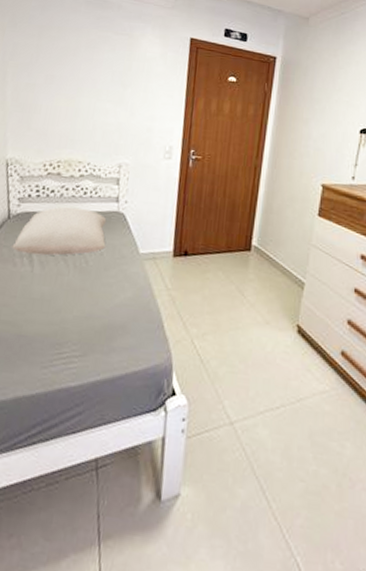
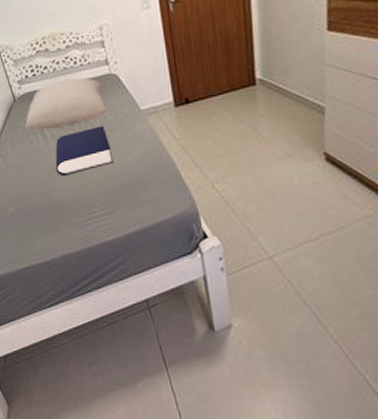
book: none [33,261,100,308] -> present [55,125,114,176]

